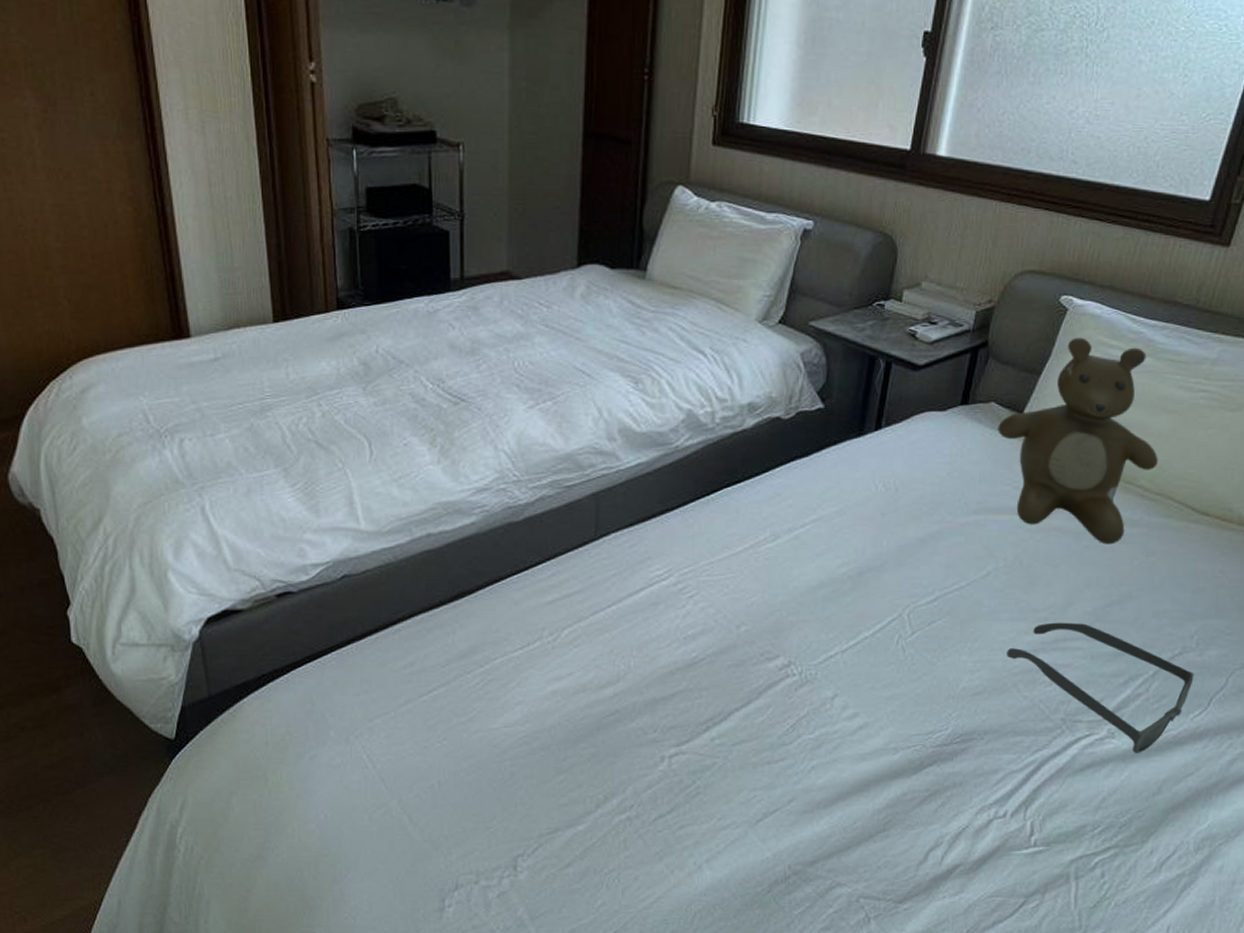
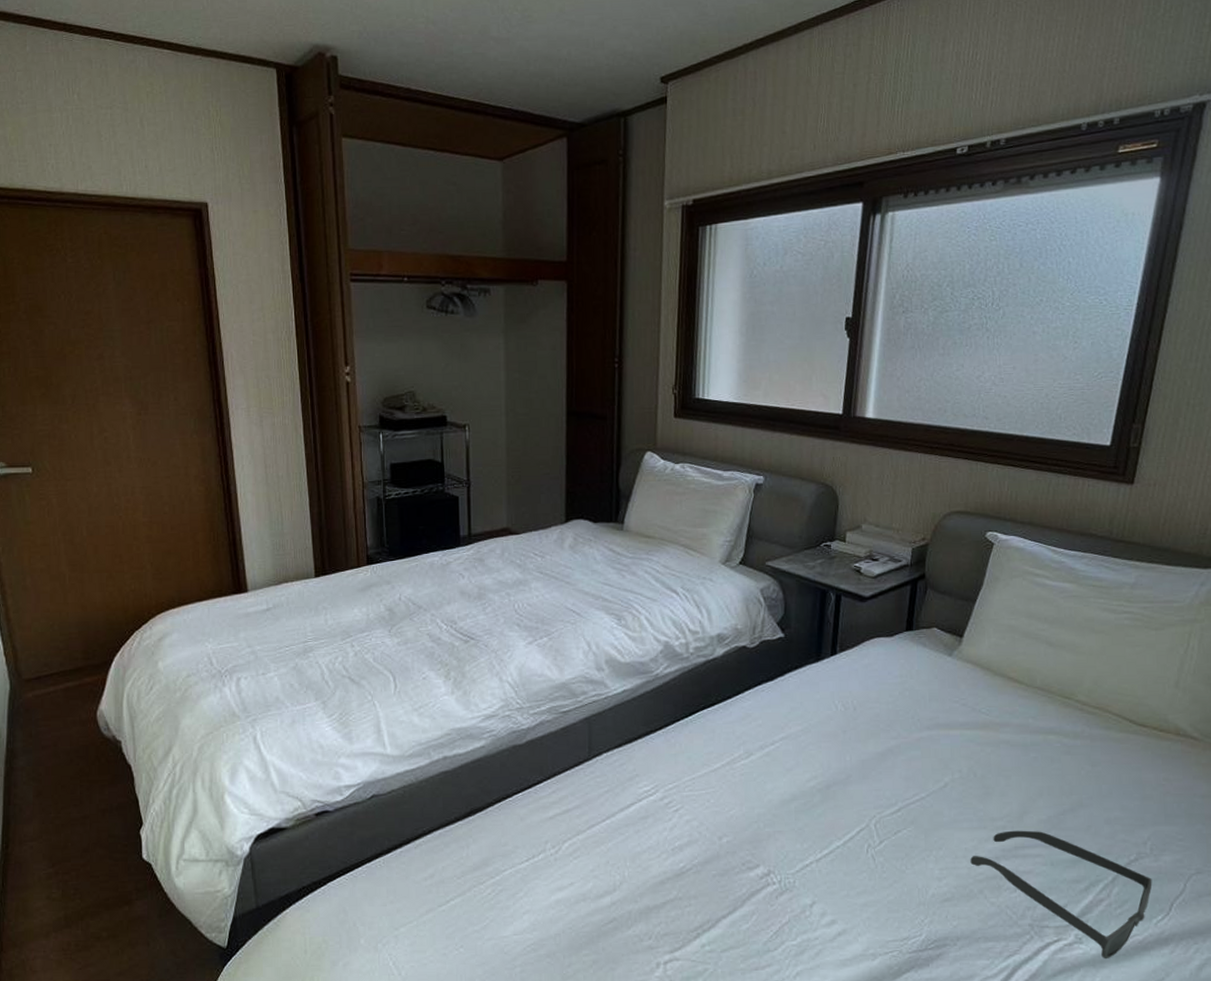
teddy bear: present [998,337,1158,545] -> none [941,568,1092,756]

